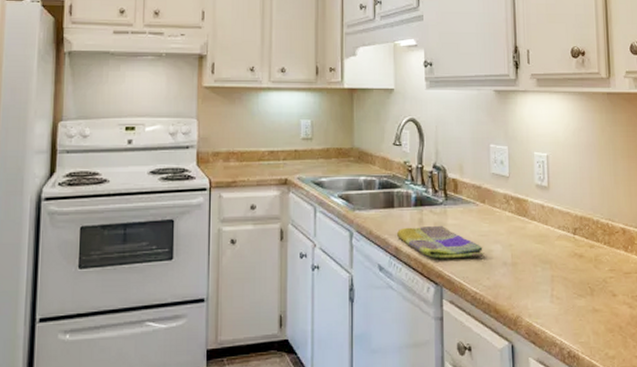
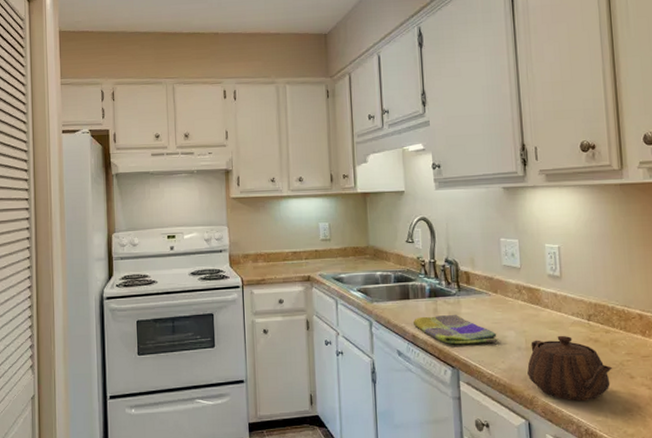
teapot: none [512,249,596,322] -> present [527,335,613,402]

